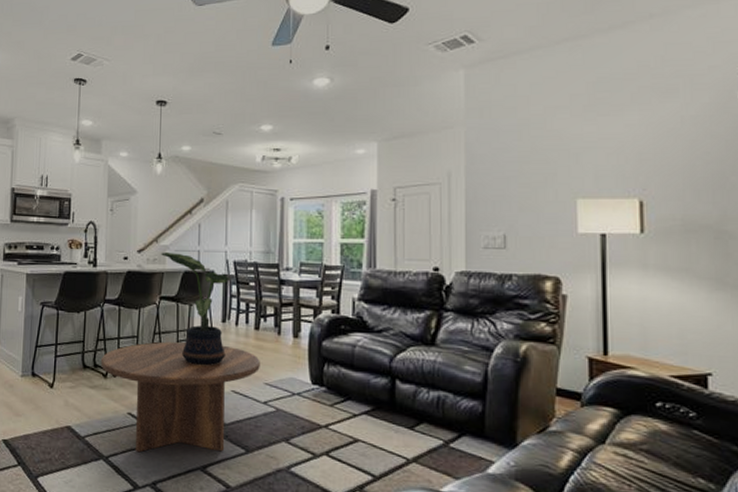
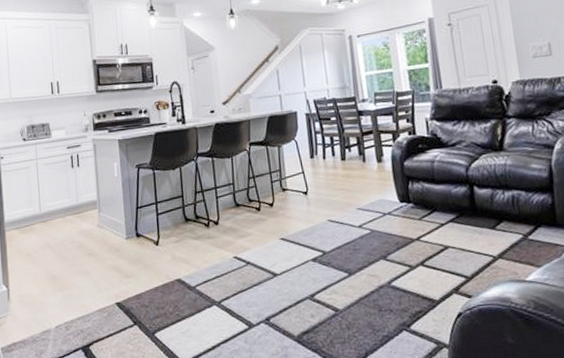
coffee table: present [100,341,260,453] -> none [201,179,351,293]
potted plant: present [161,252,231,366] -> none [245,100,318,202]

